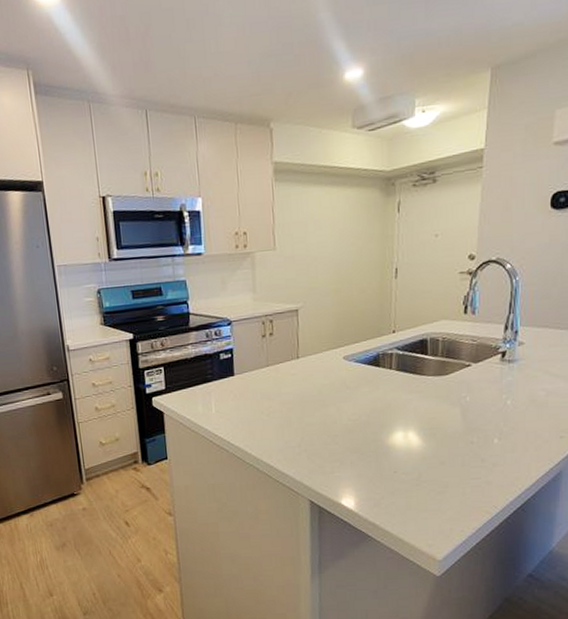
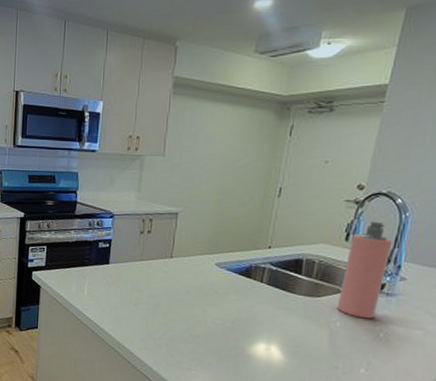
spray bottle: none [464,289,508,389] -> present [336,221,393,319]

